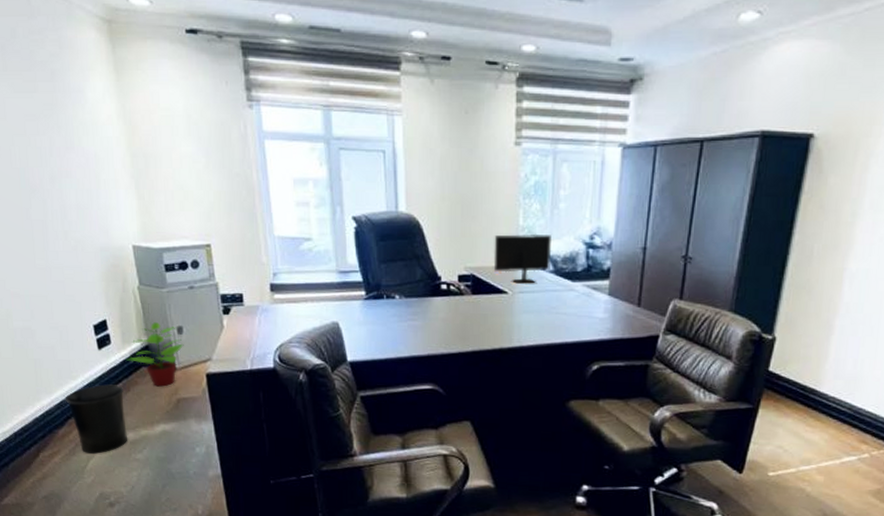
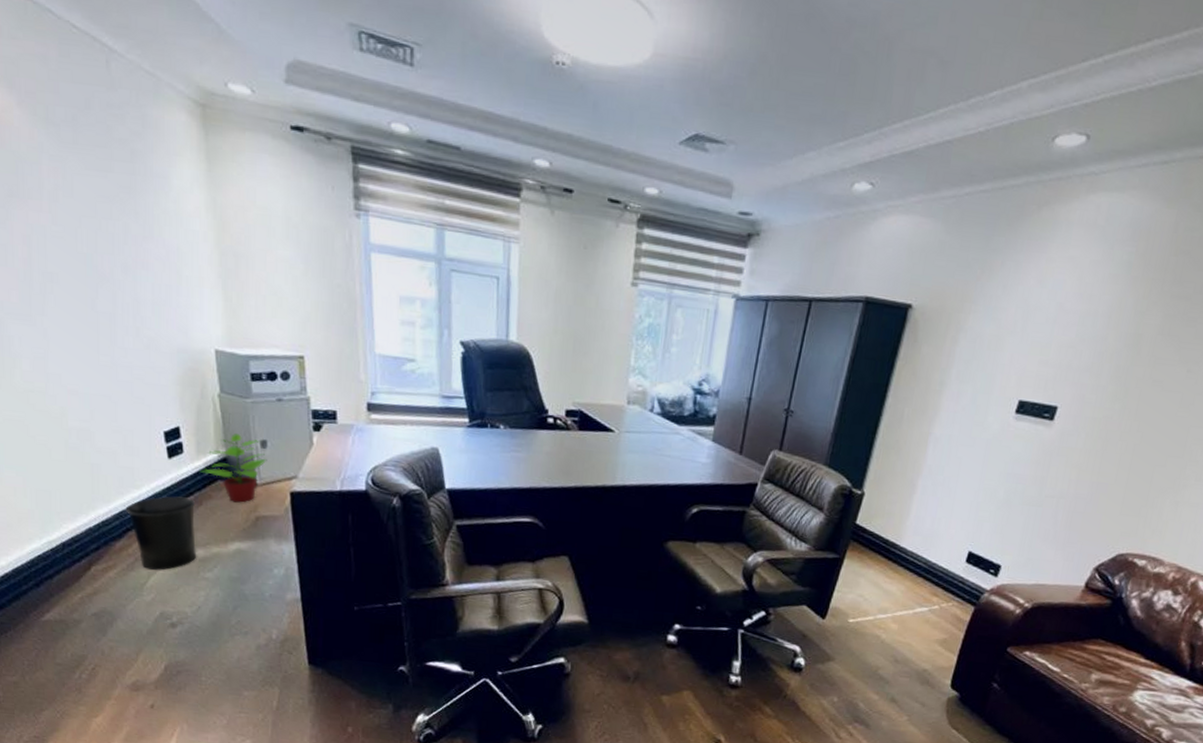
monitor: present [493,233,552,284] -> none [601,373,661,425]

